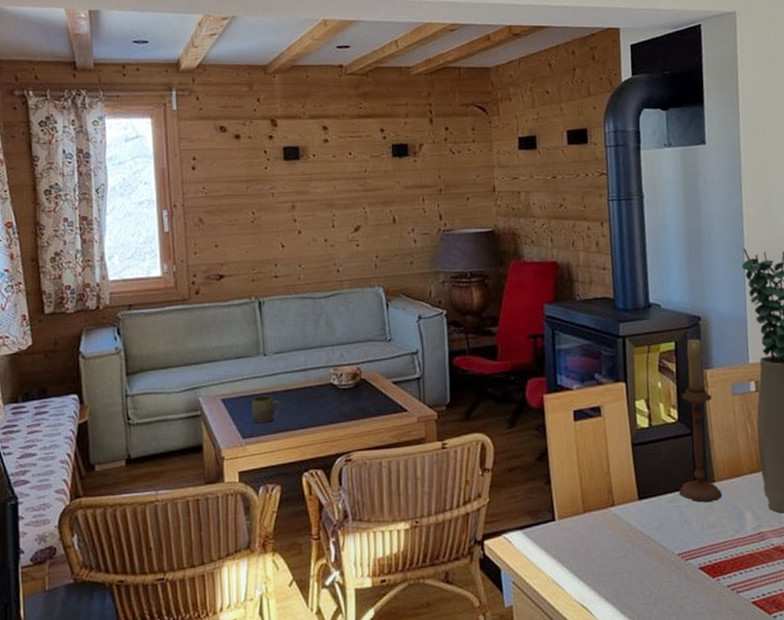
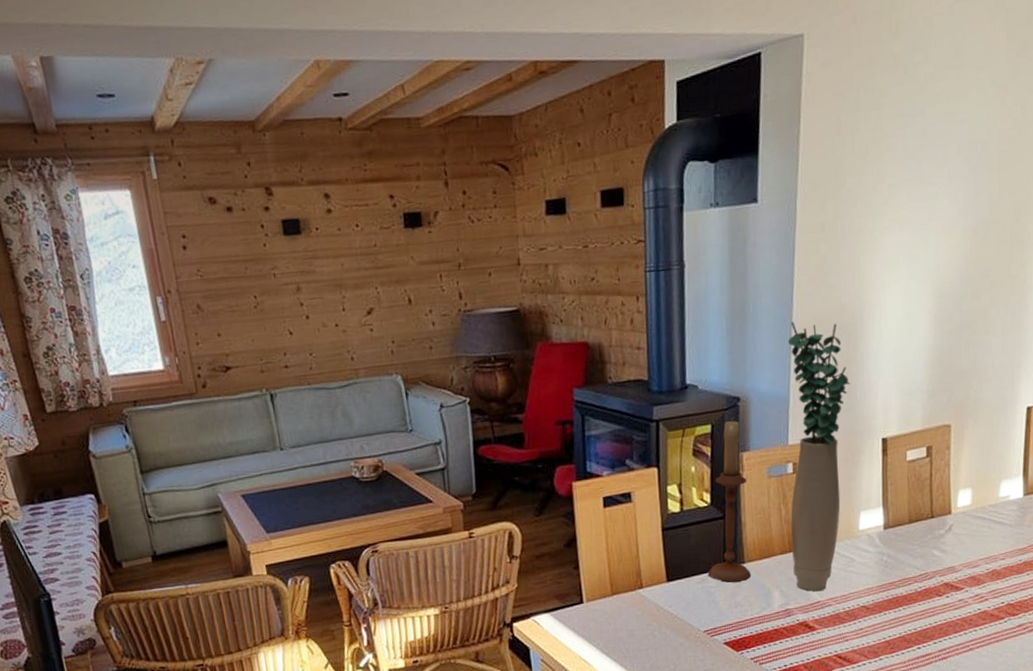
mug: present [251,395,282,424] -> none [272,489,304,518]

